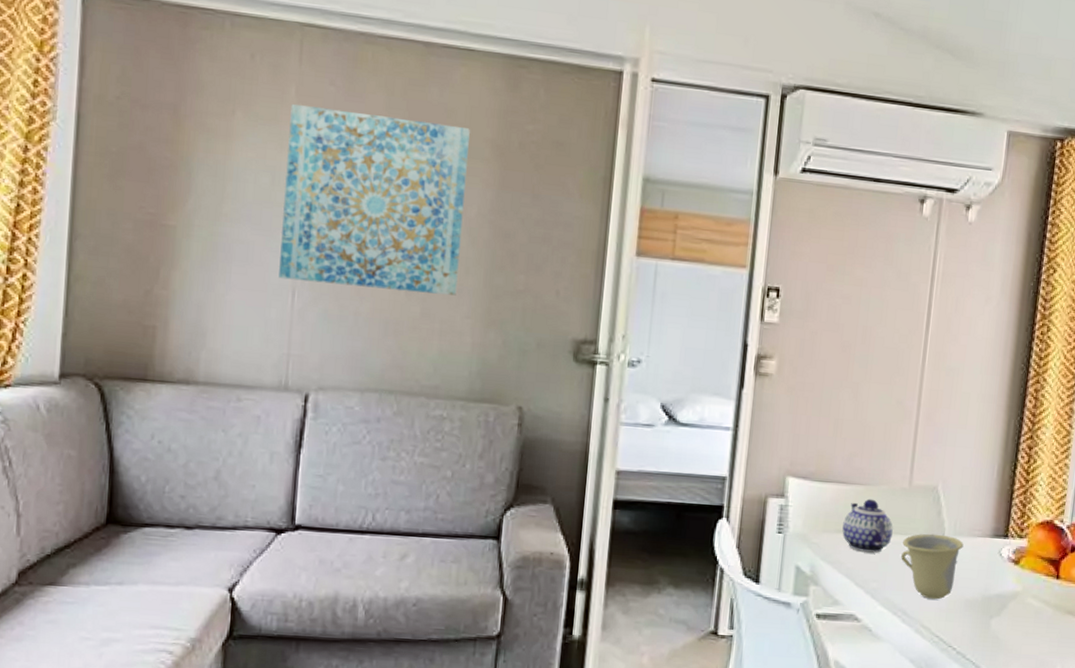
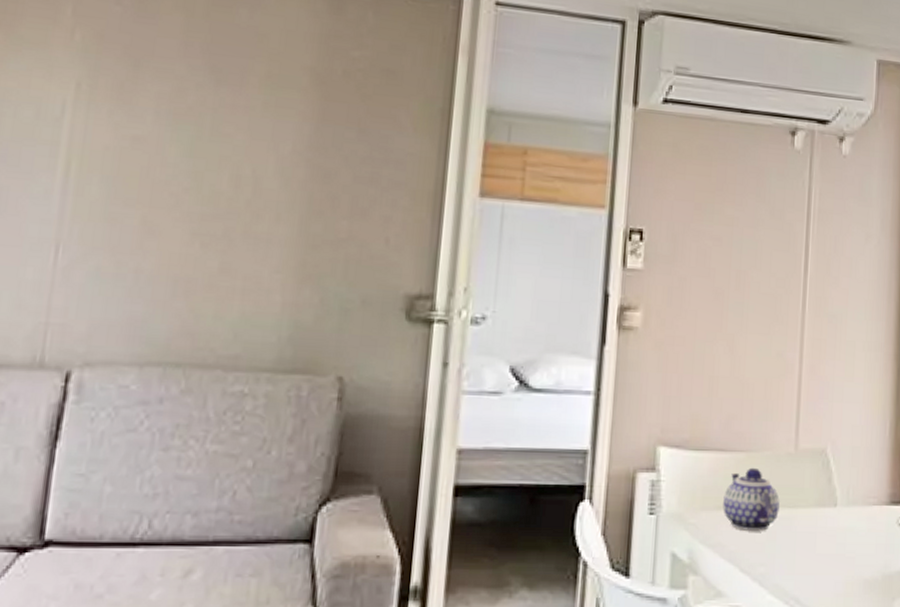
wall art: present [279,103,470,296] -> none [39,25,285,247]
cup: present [901,533,964,600] -> none [790,504,859,582]

